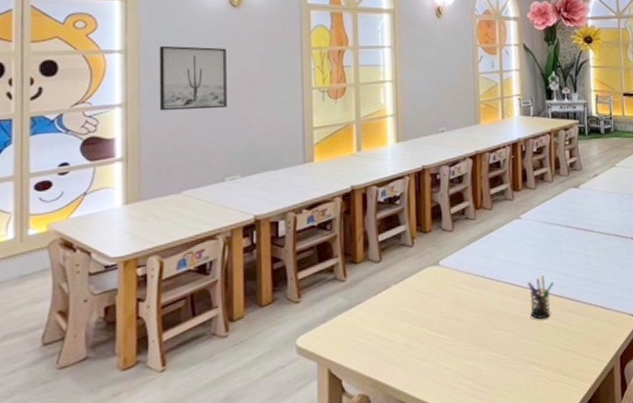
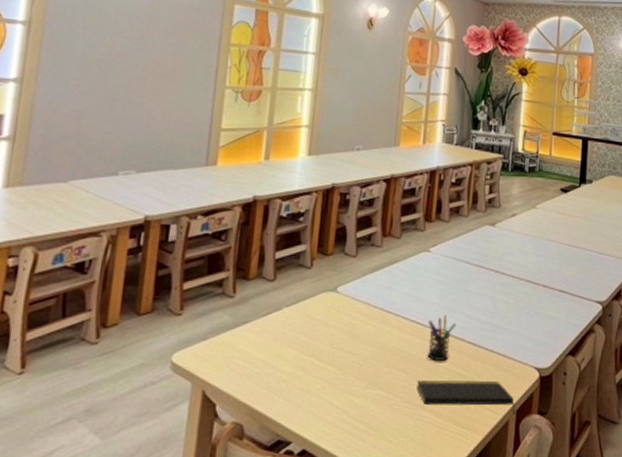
wall art: present [159,45,227,111] -> none [57,21,139,97]
notepad: none [524,331,619,363] -> present [417,380,515,417]

